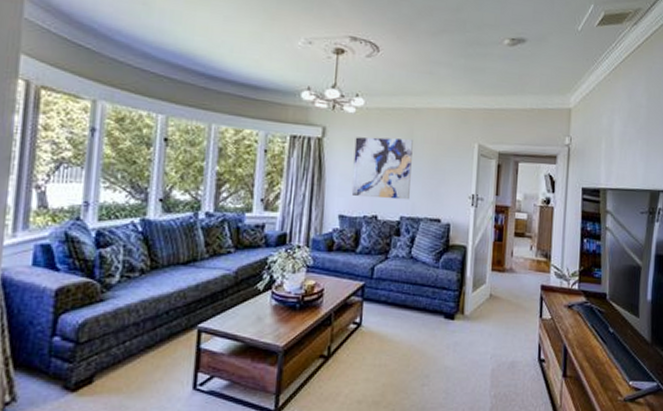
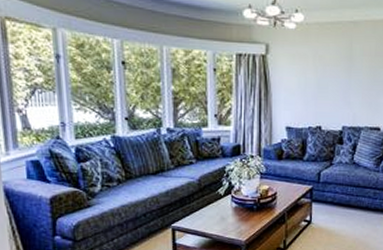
wall art: present [351,137,413,200] -> none [296,51,352,111]

